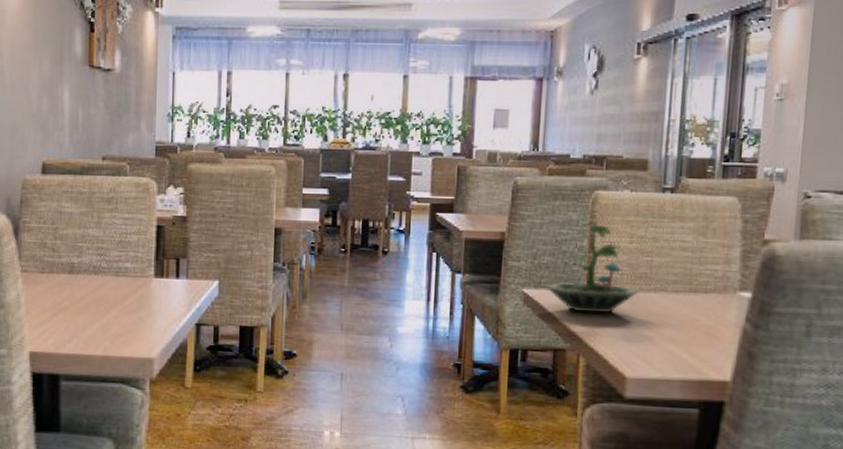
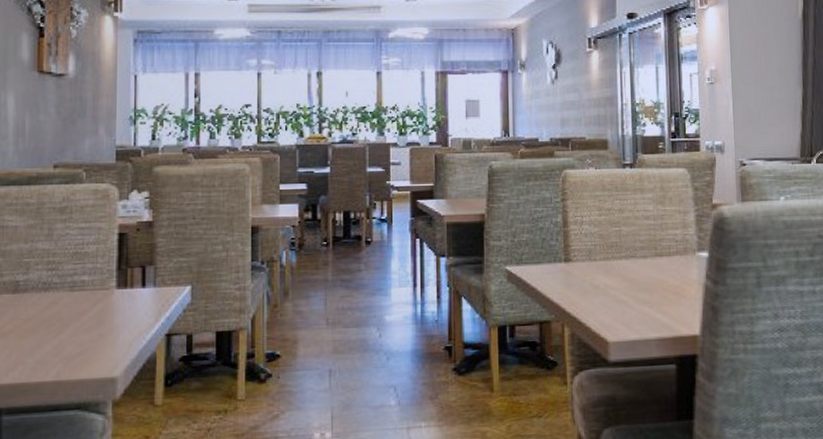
terrarium: present [545,221,640,314] -> none [526,198,612,284]

